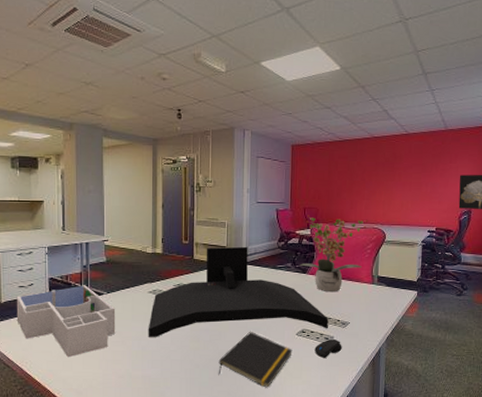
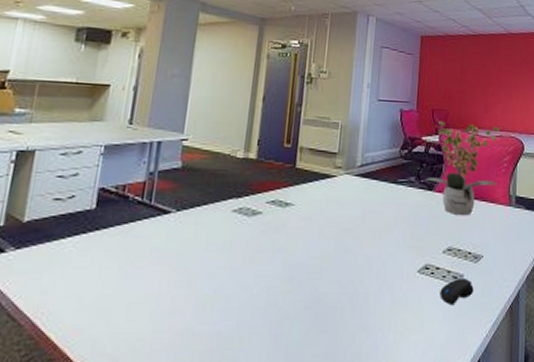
desk organizer: present [16,285,116,358] -> none [40,199,185,305]
computer monitor: present [148,246,328,337] -> none [224,153,458,275]
notepad: present [218,331,293,388] -> none [314,266,412,348]

